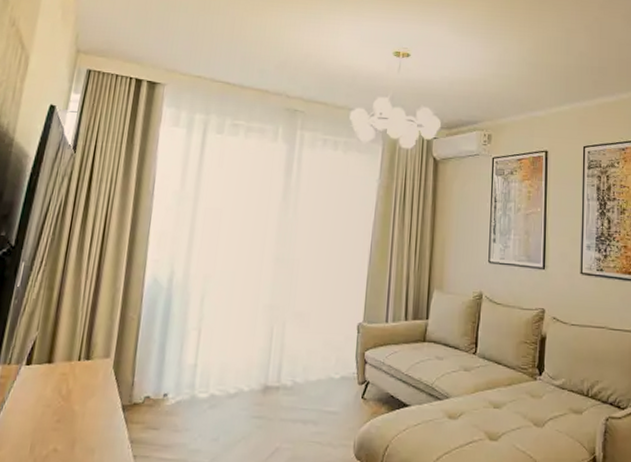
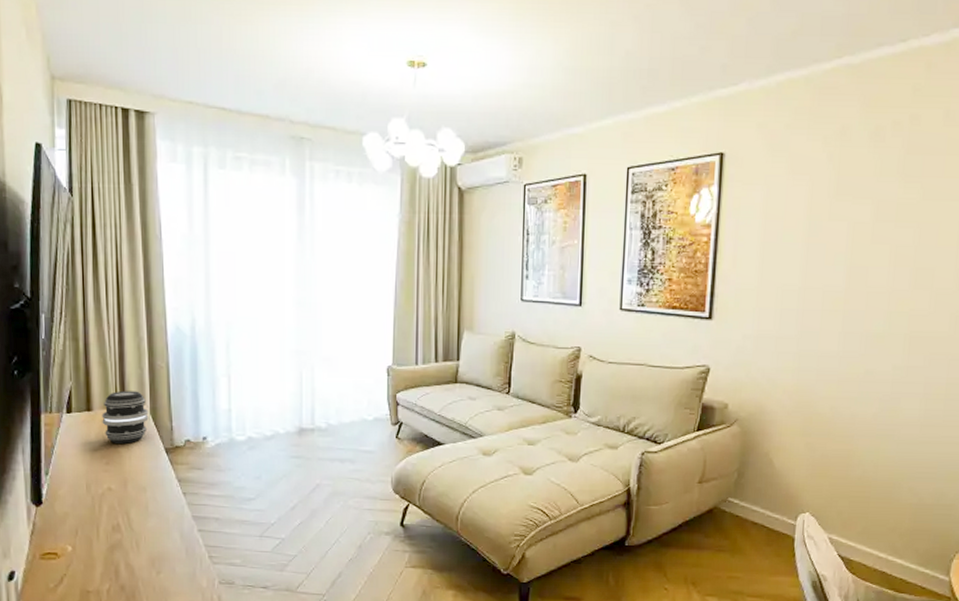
speaker: none [61,342,112,399] -> present [102,390,149,444]

